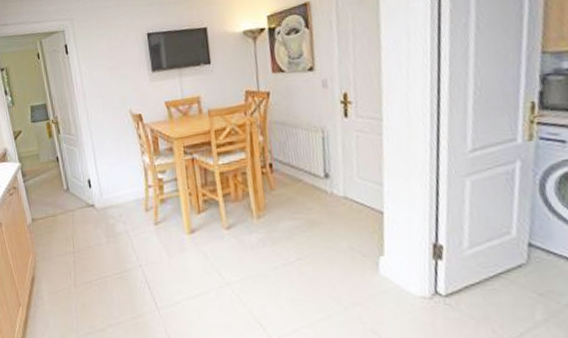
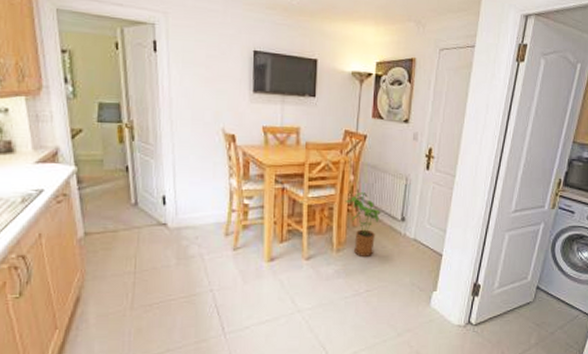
house plant: none [257,152,300,221] -> present [345,192,381,256]

